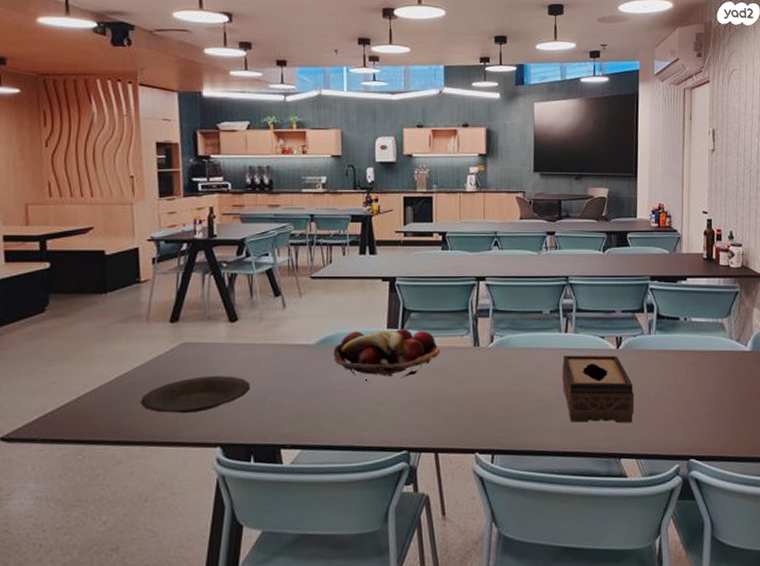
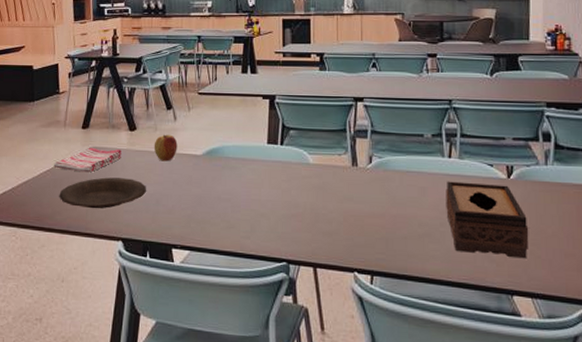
dish towel: none [133,343,220,373] -> present [54,147,122,173]
apple: none [259,324,287,354] -> present [153,134,178,162]
fruit basket: present [333,329,440,377] -> none [218,145,319,191]

